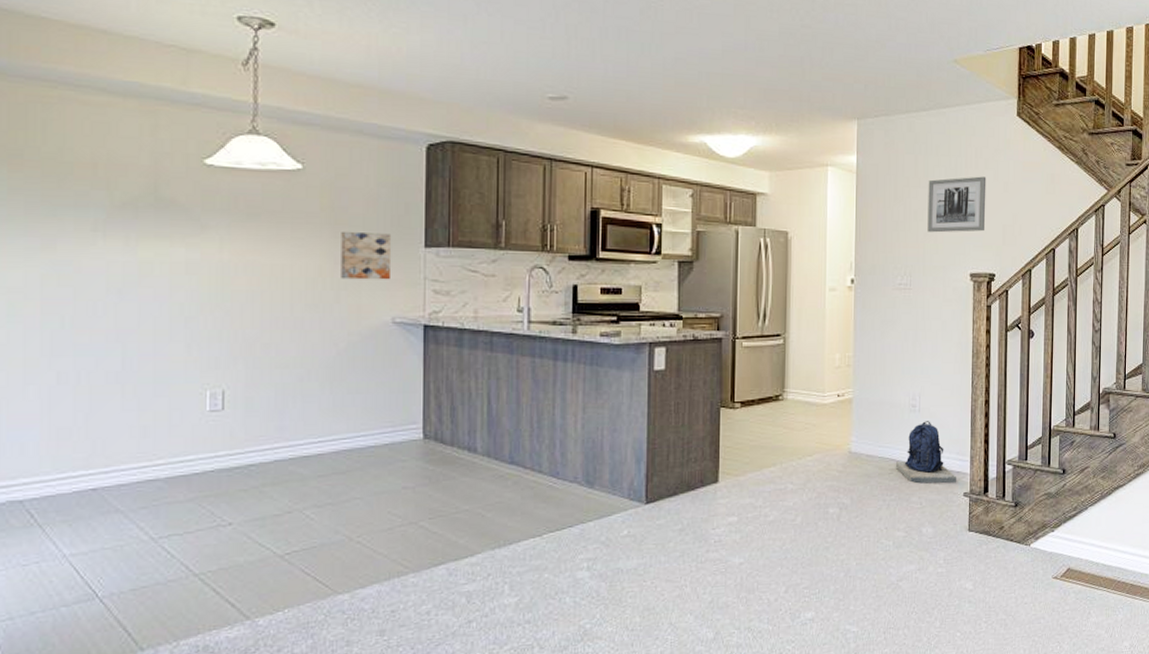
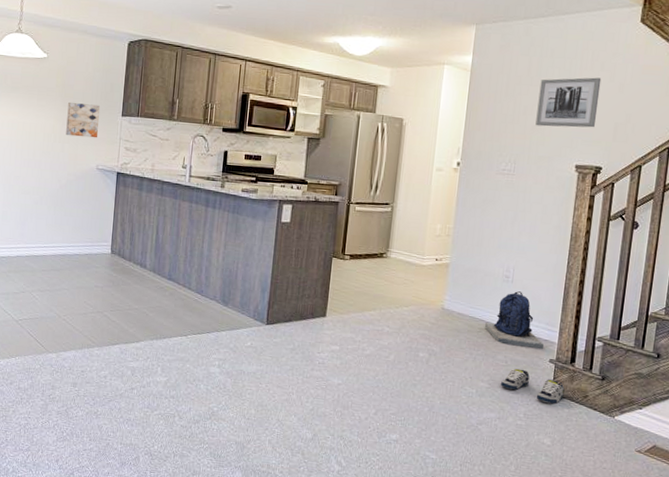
shoe: none [918,508,981,543] -> present [501,368,565,404]

